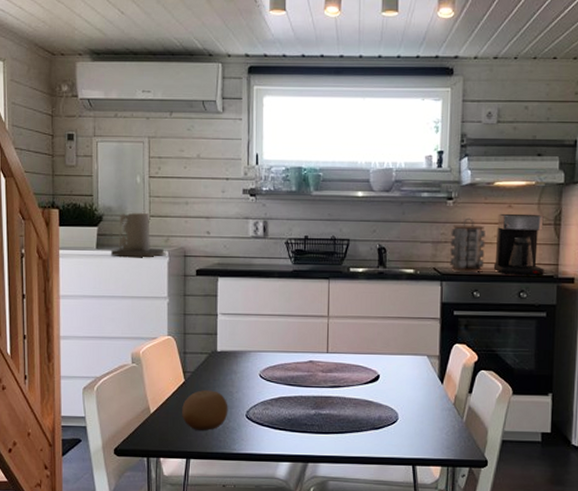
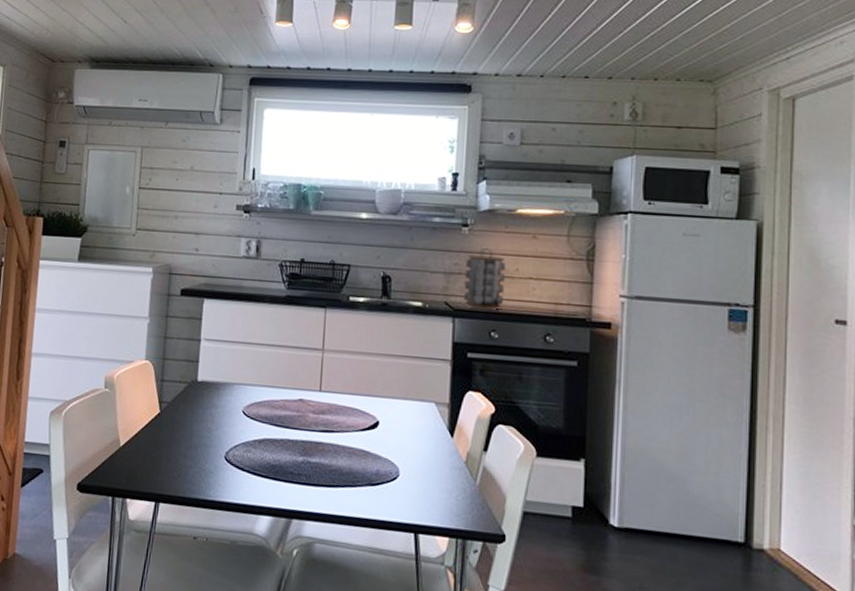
paper towel roll: present [110,212,167,258] -> none [92,224,152,274]
fruit: present [182,390,228,430] -> none [154,424,206,471]
coffee maker: present [493,213,544,276] -> none [514,244,575,319]

